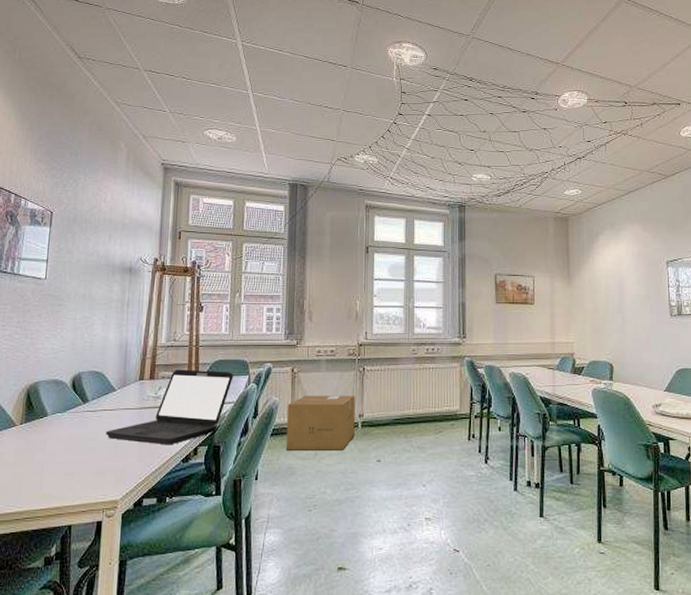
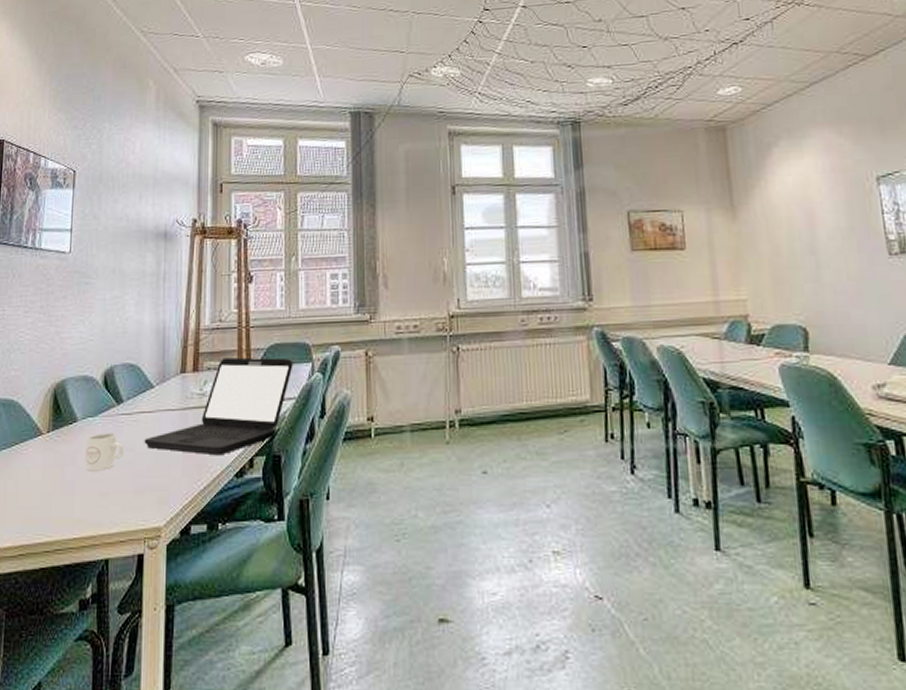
mug: none [53,426,88,456] -> present [85,433,124,471]
box: present [285,396,356,452] -> none [362,385,451,462]

